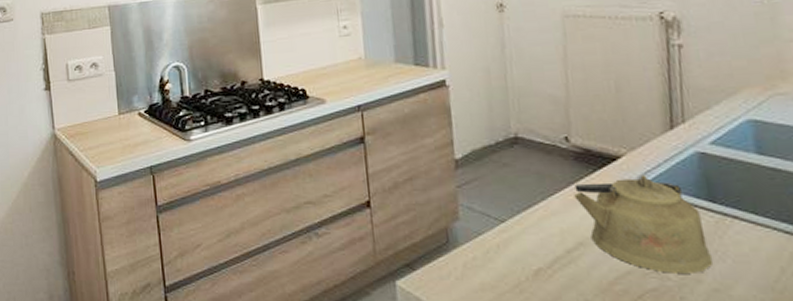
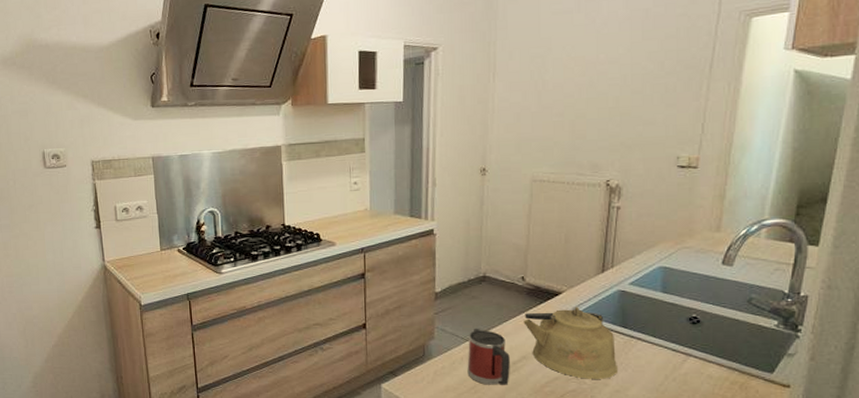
mug: none [504,205,565,284] -> present [467,328,510,386]

